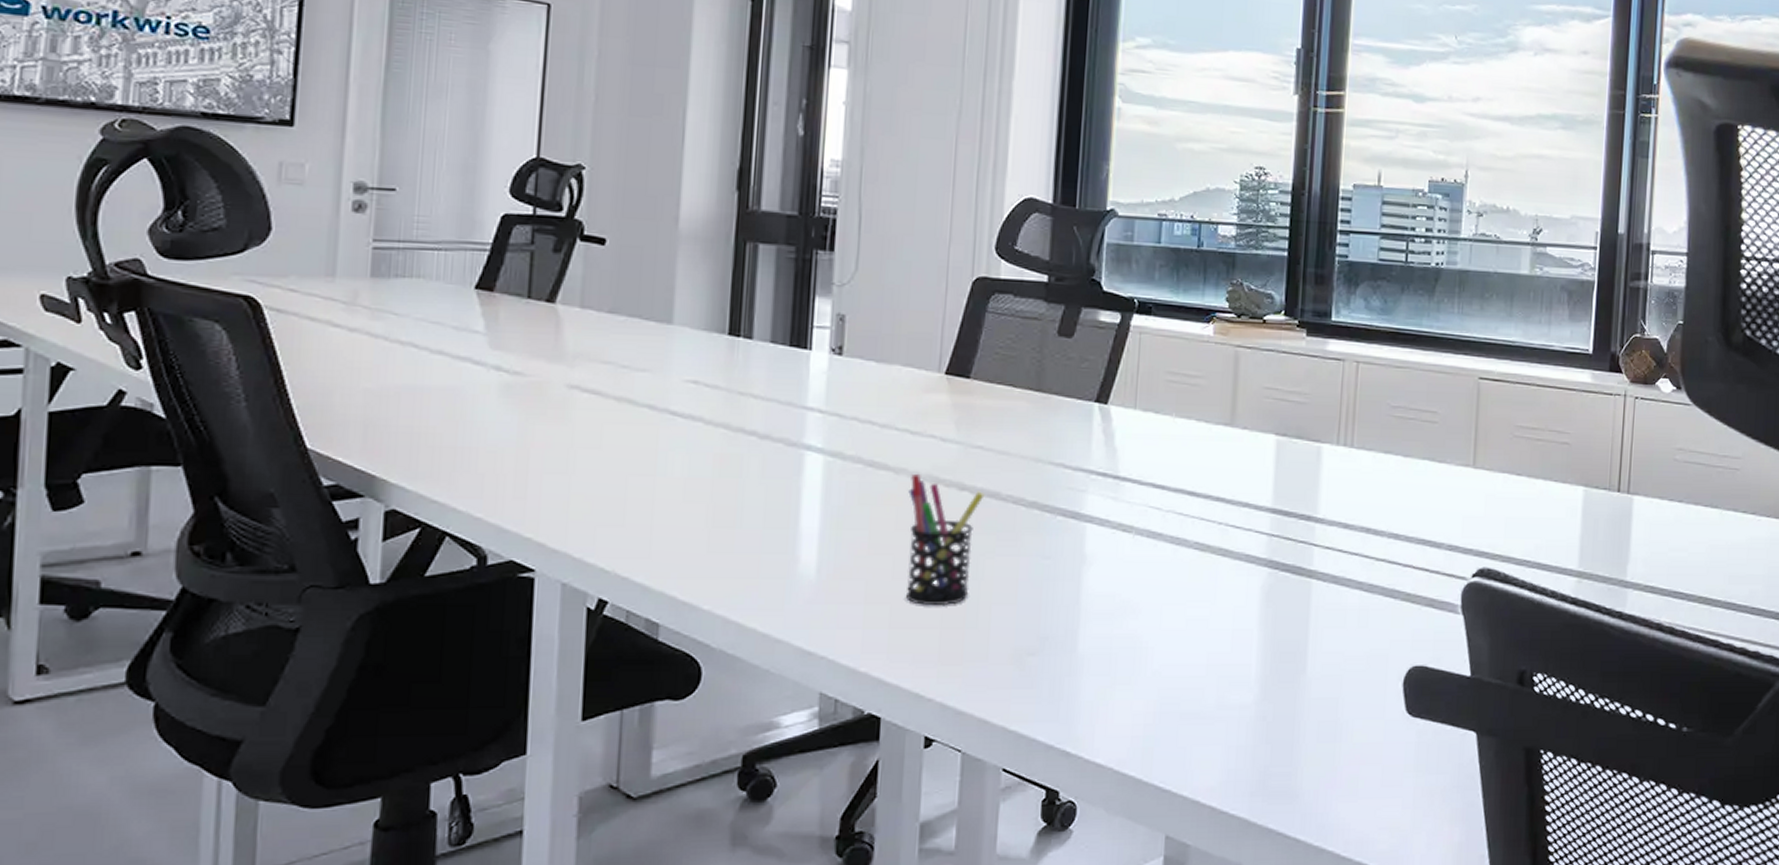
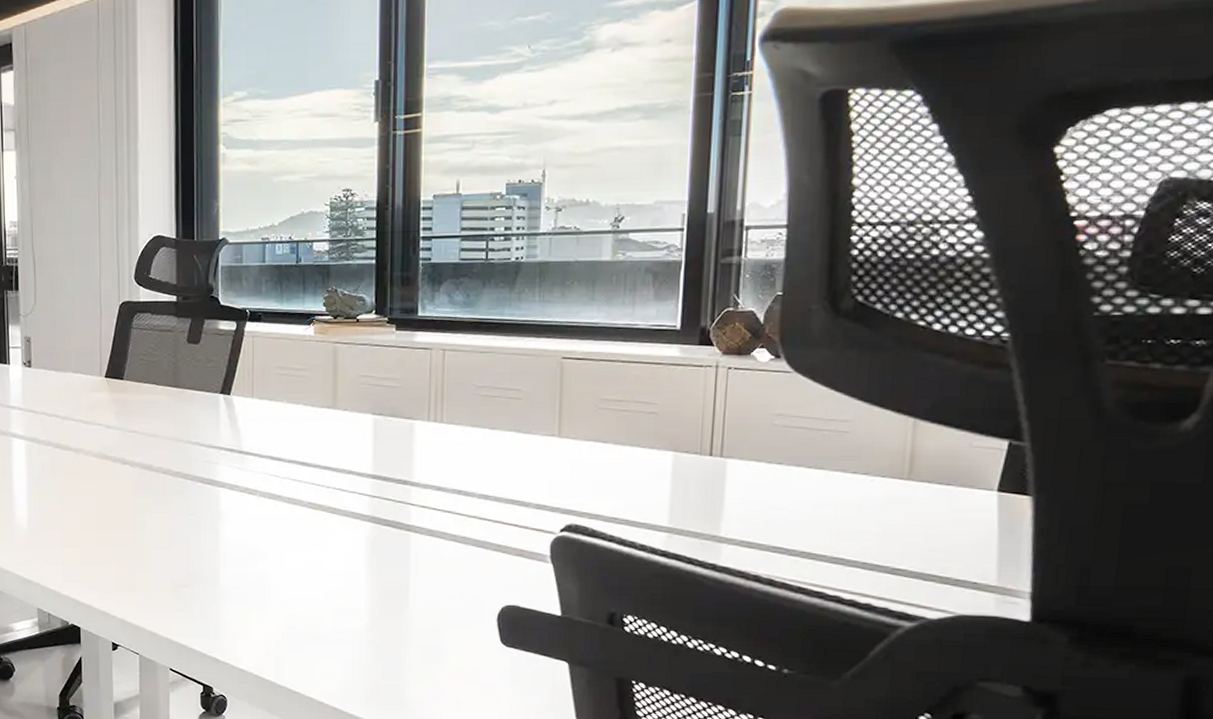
pen holder: present [905,473,985,606] -> none [86,452,141,550]

